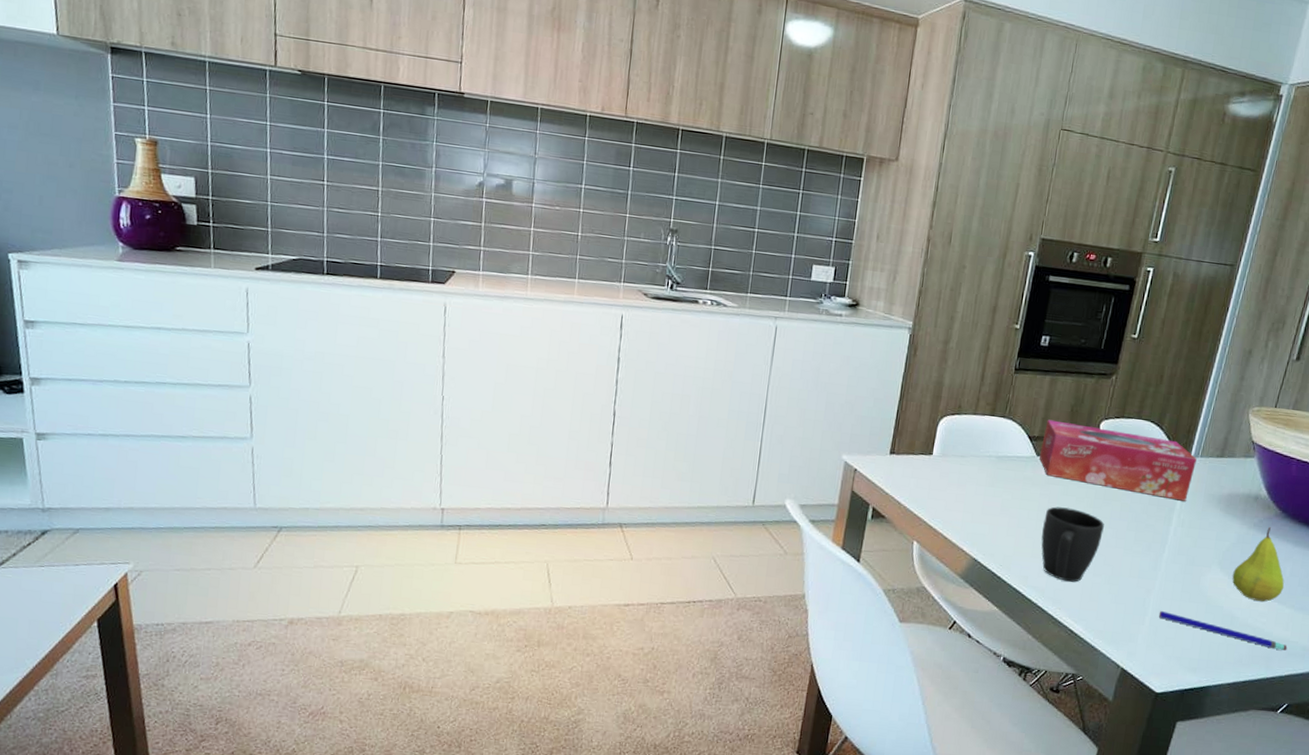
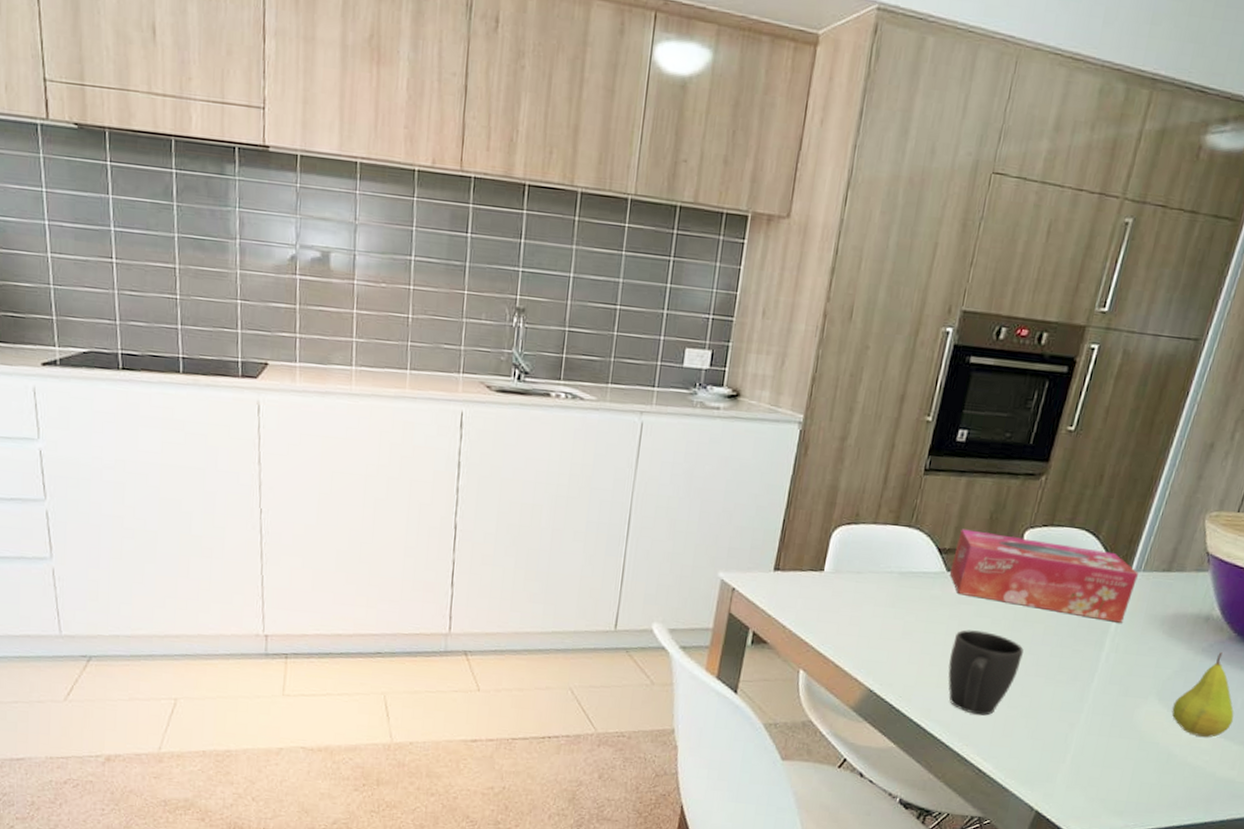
pen: present [1159,611,1288,652] -> none [1082,748,1233,793]

